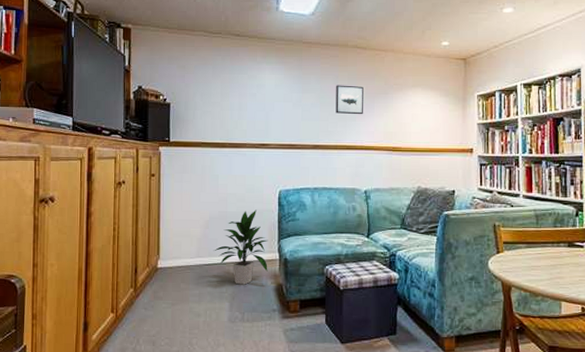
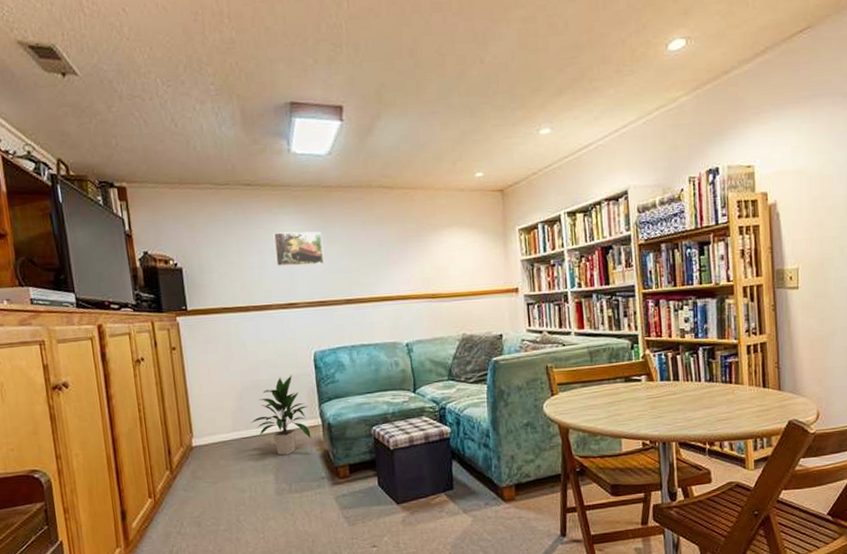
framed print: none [254,79,298,112] -> present [273,231,325,267]
wall art: present [336,85,363,115] -> none [364,230,396,263]

